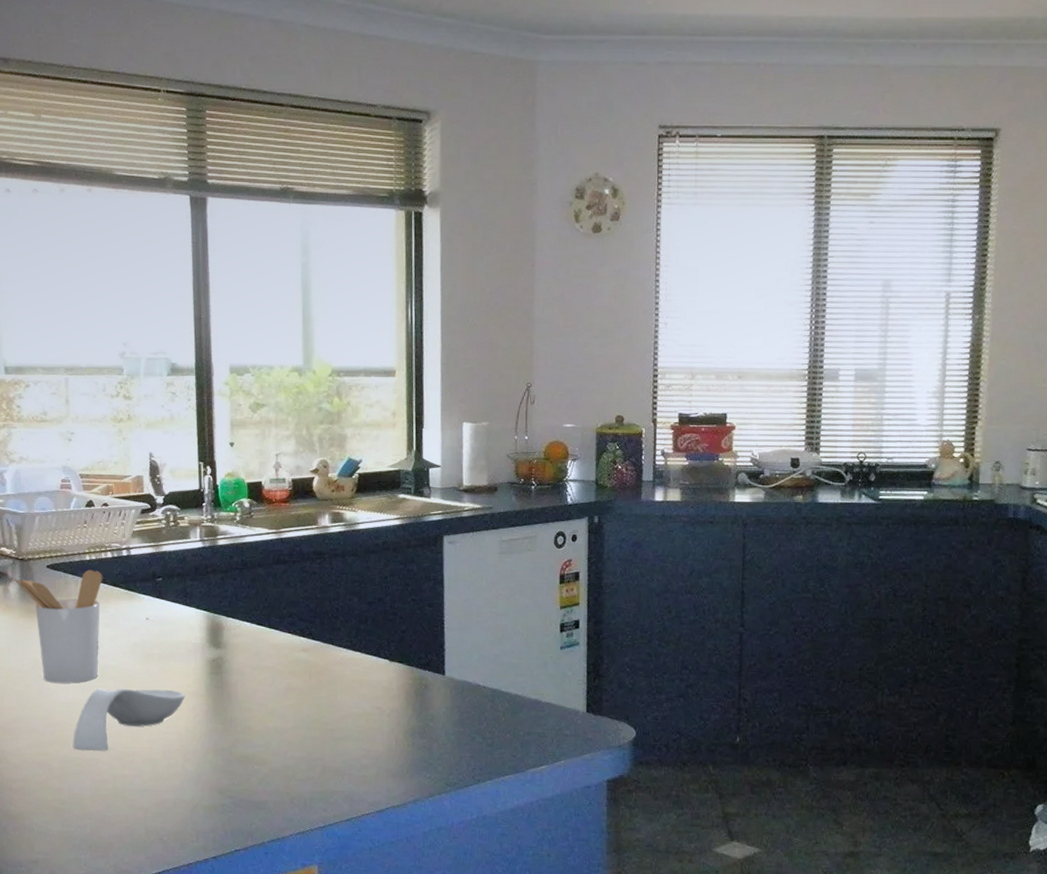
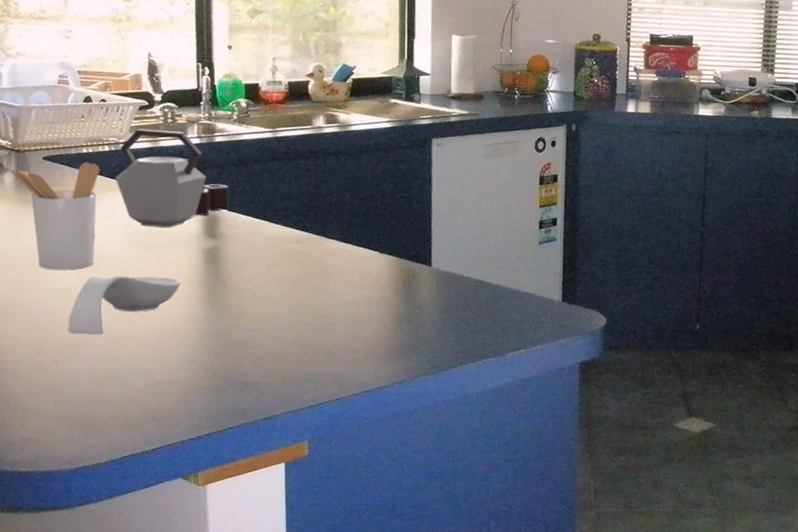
kettle: none [118,533,233,637] -> present [115,128,229,228]

